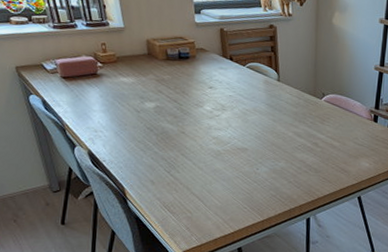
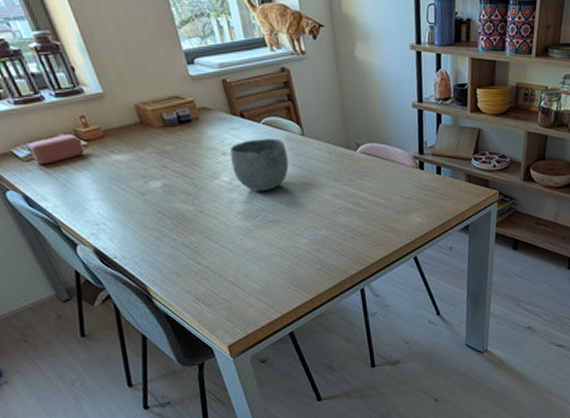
bowl: none [215,79,263,123] -> present [230,138,289,192]

